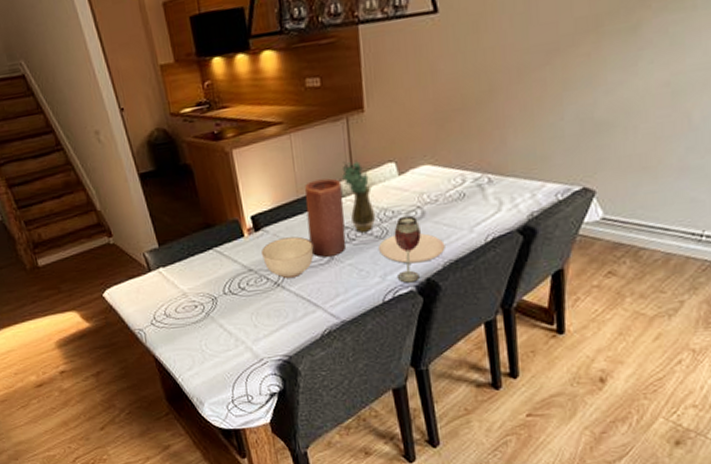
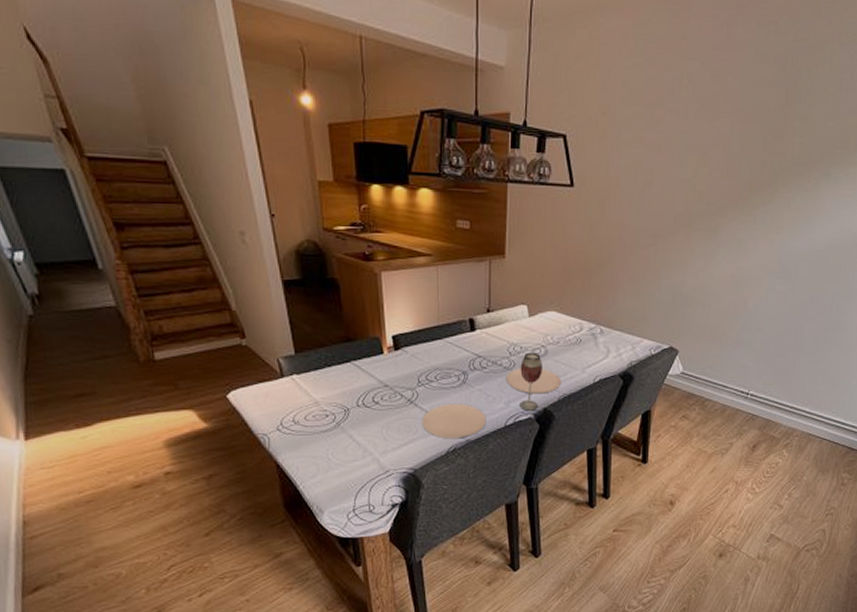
bowl: present [261,236,314,278] -> none [399,359,448,396]
plate: none [291,281,362,322] -> present [422,403,487,439]
candle: present [305,178,346,257] -> none [445,311,479,381]
vase: present [342,160,376,232] -> none [481,298,506,362]

